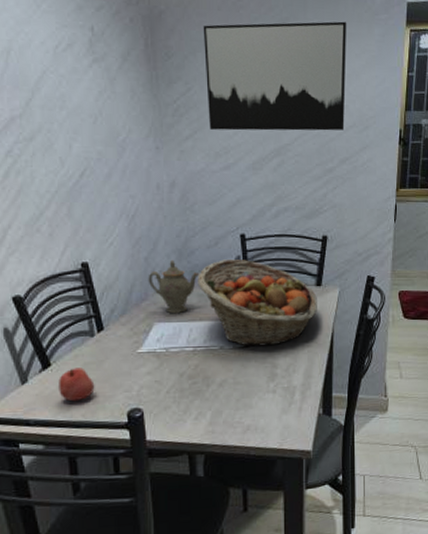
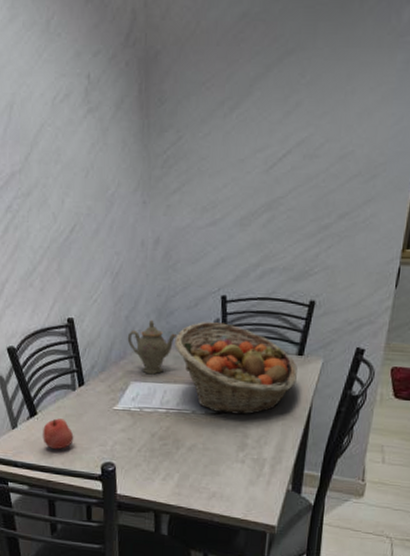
wall art: present [203,21,347,131] -> none [198,48,364,183]

